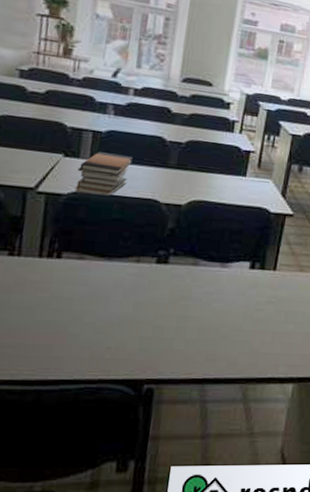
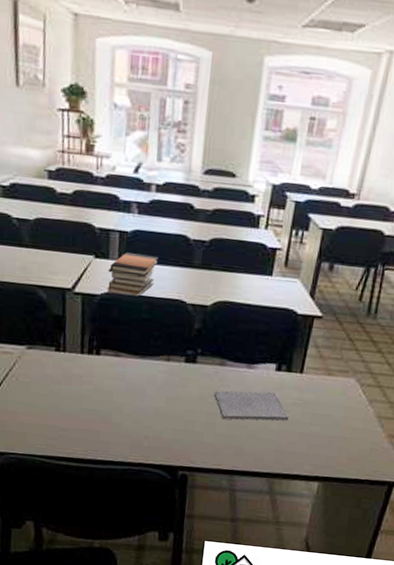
notepad: none [186,291,263,322] -> present [214,390,289,421]

